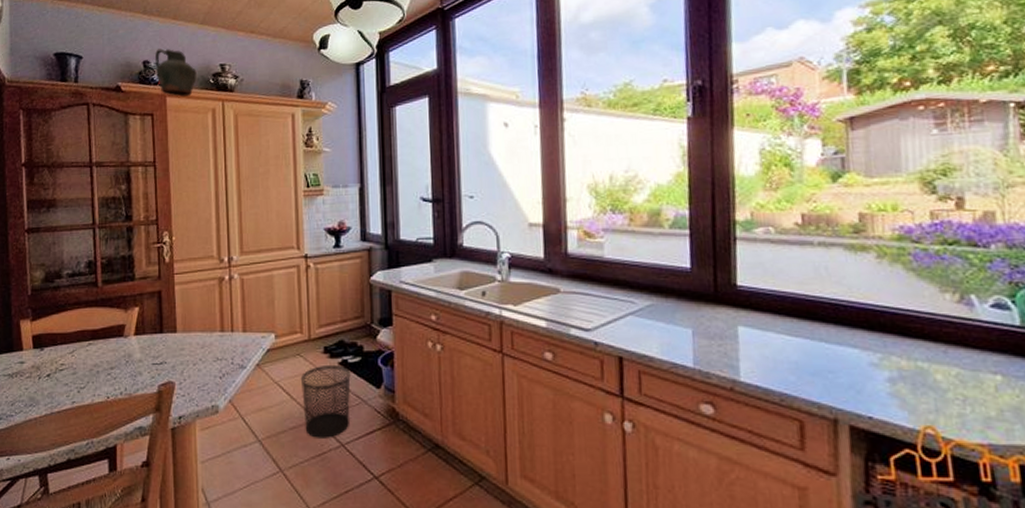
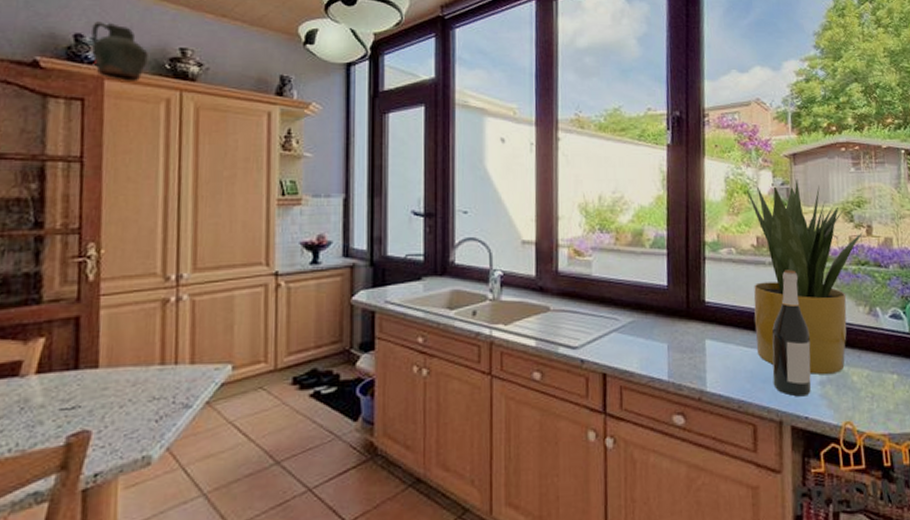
waste bin: present [300,364,351,438] -> none [261,397,324,485]
planter: none [788,146,950,370] -> present [747,179,863,374]
wine bottle: none [823,250,877,394] -> present [772,270,812,397]

